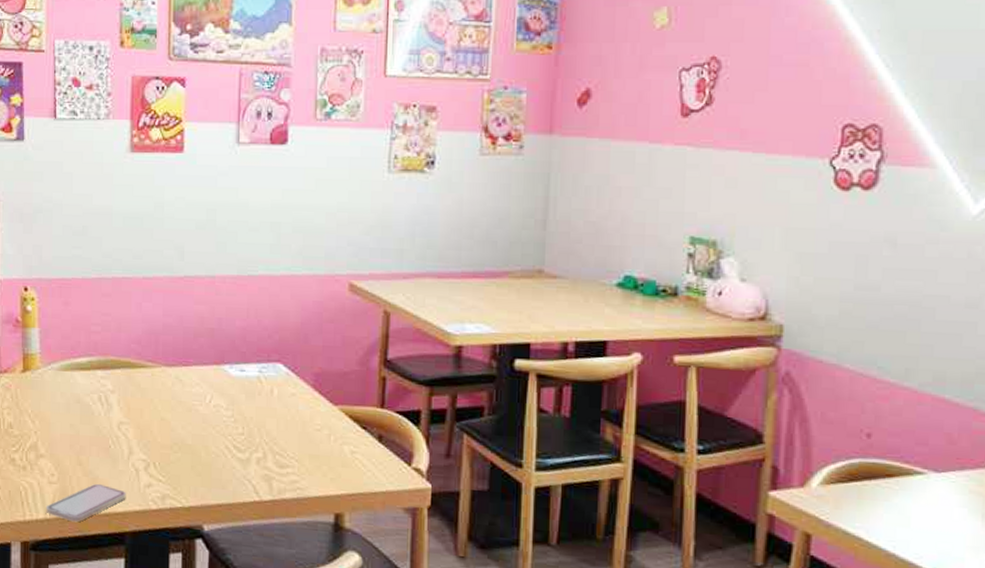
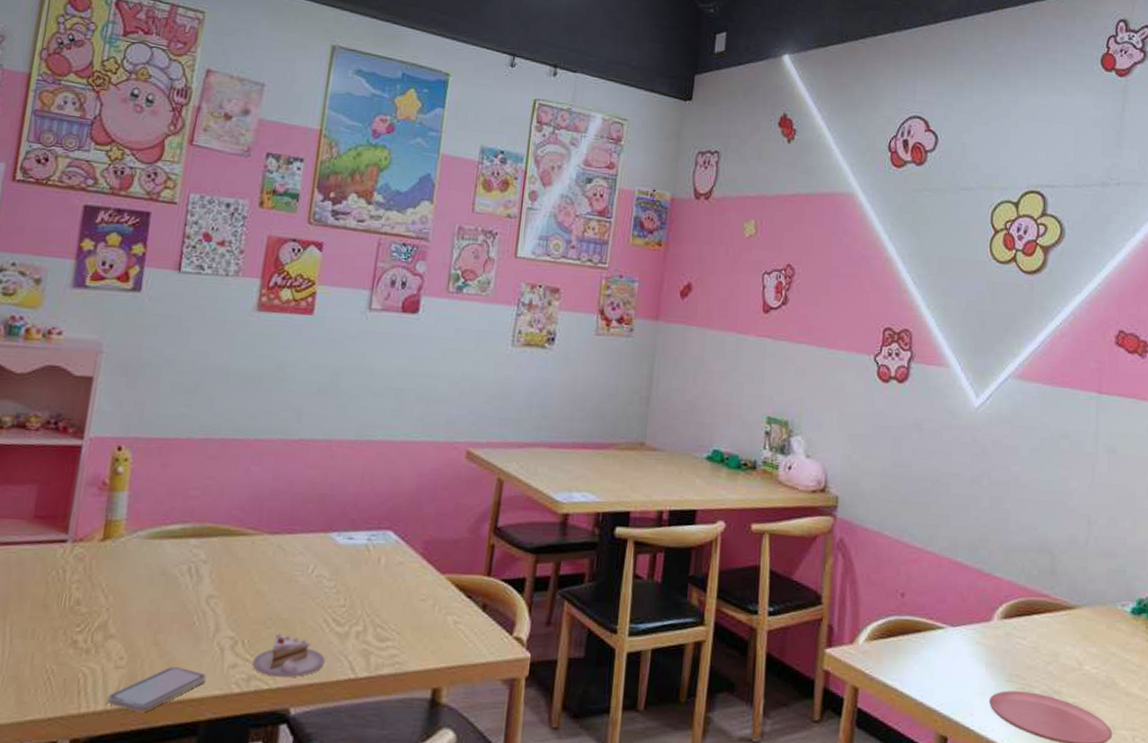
pastry: none [166,457,230,498] -> present [253,633,325,678]

